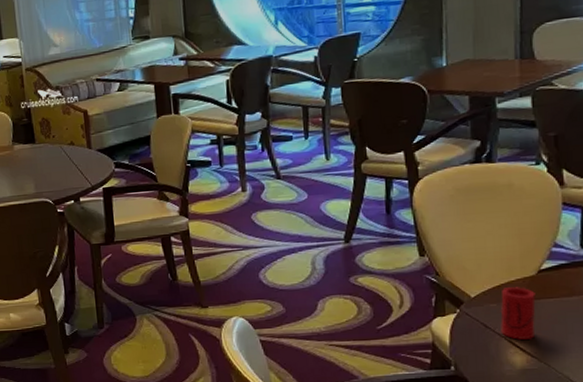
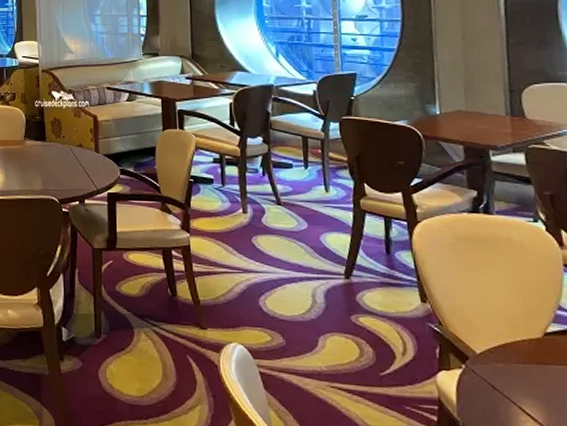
cup: present [500,287,536,340] -> none [507,347,546,410]

